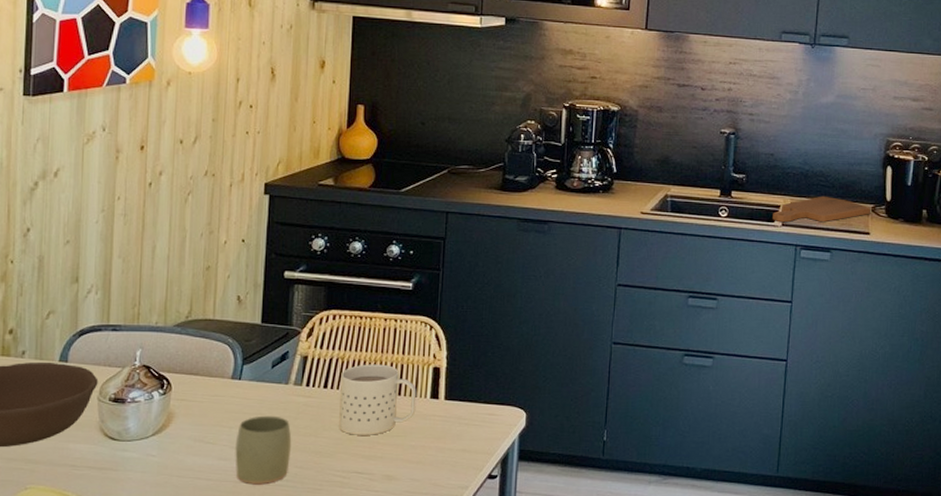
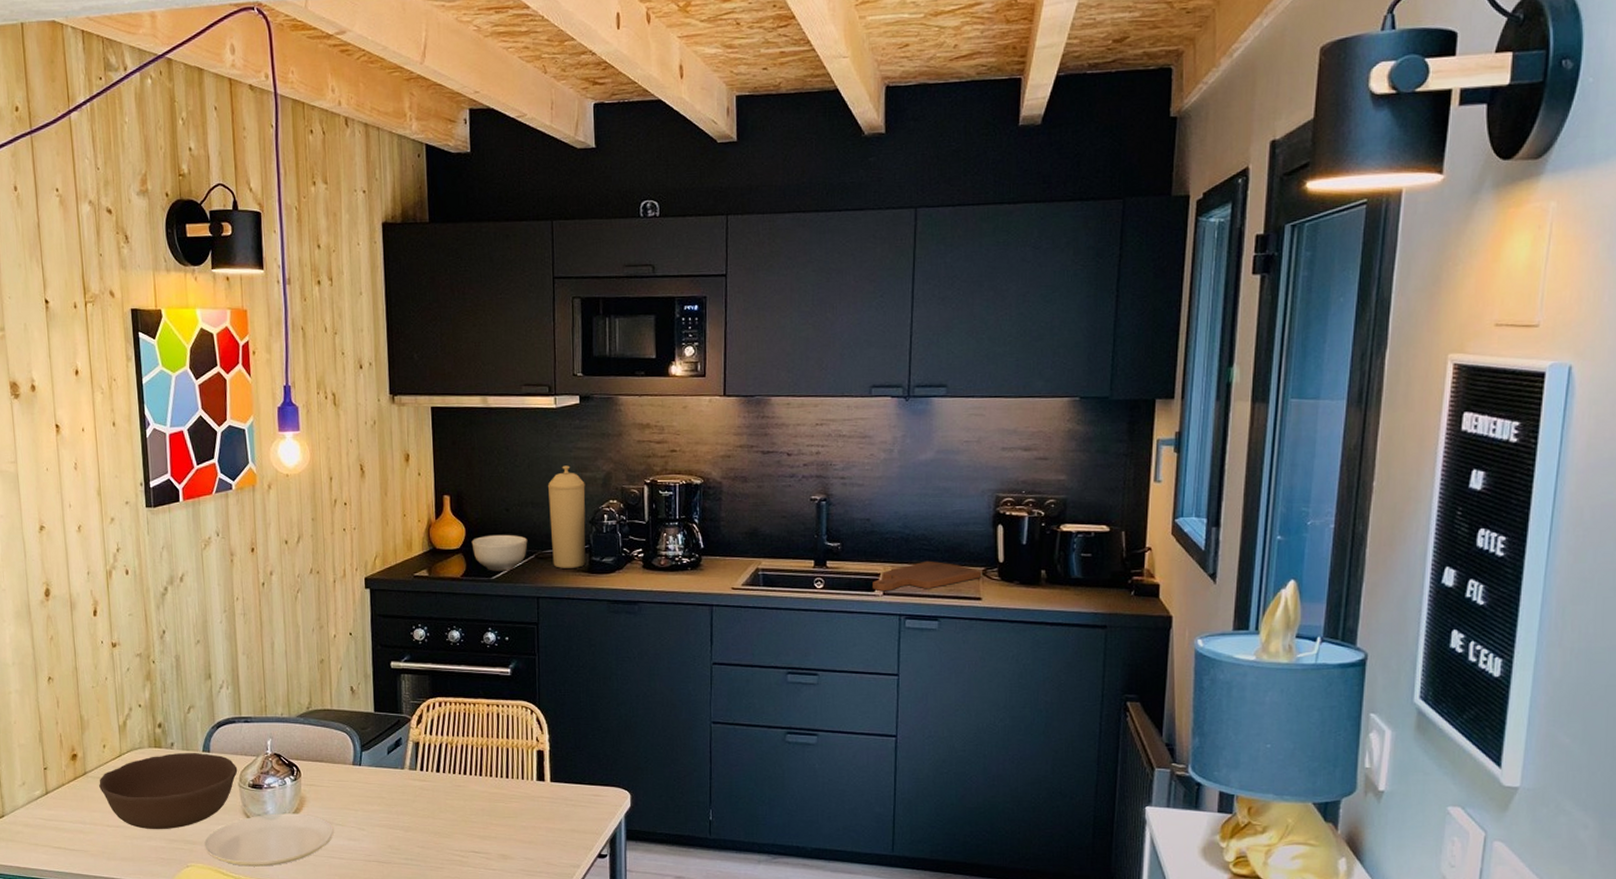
plate: none [49,430,203,489] -> present [204,813,334,867]
mug: present [235,415,292,484] -> none [362,799,413,862]
mug: present [339,364,417,435] -> none [451,748,524,817]
bowl: none [383,147,442,184] -> present [471,534,528,571]
canister: none [465,84,505,186] -> present [547,465,586,569]

